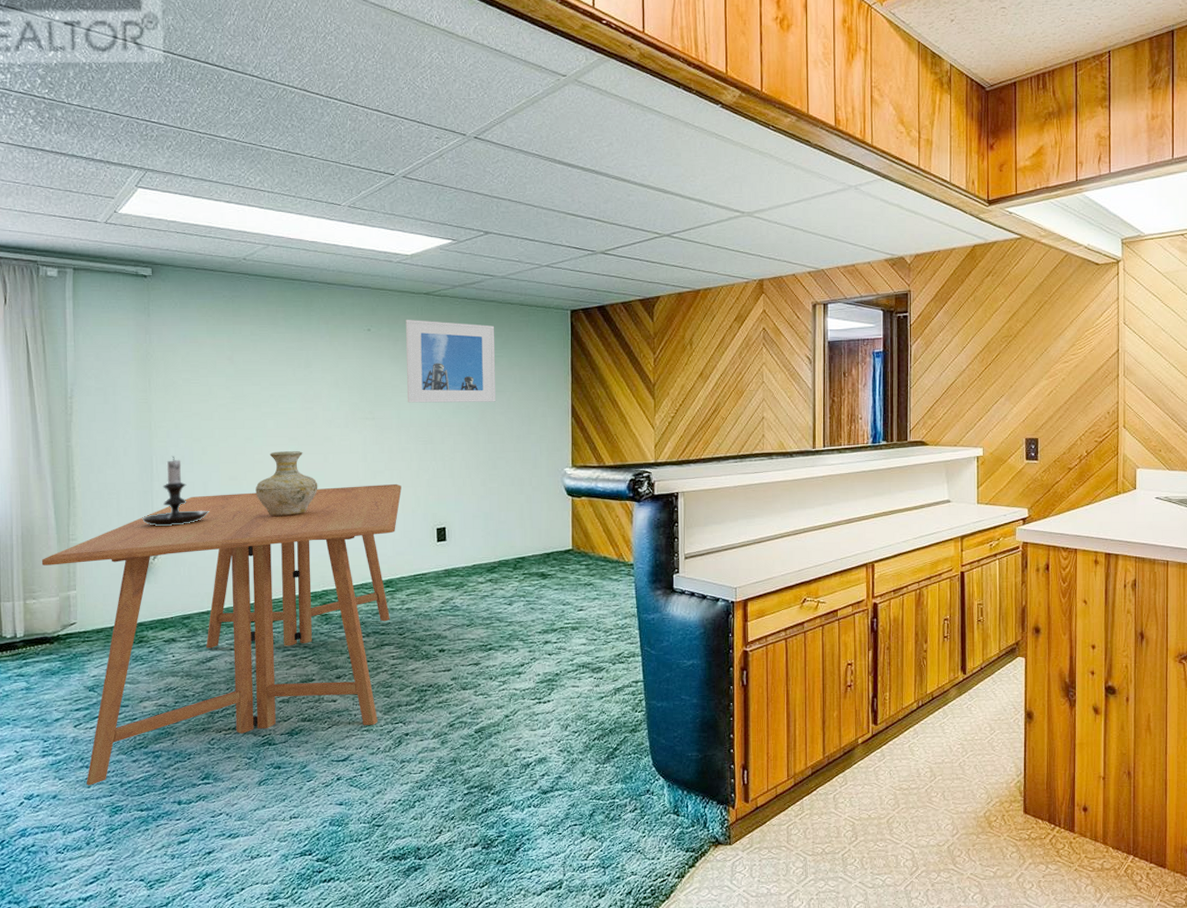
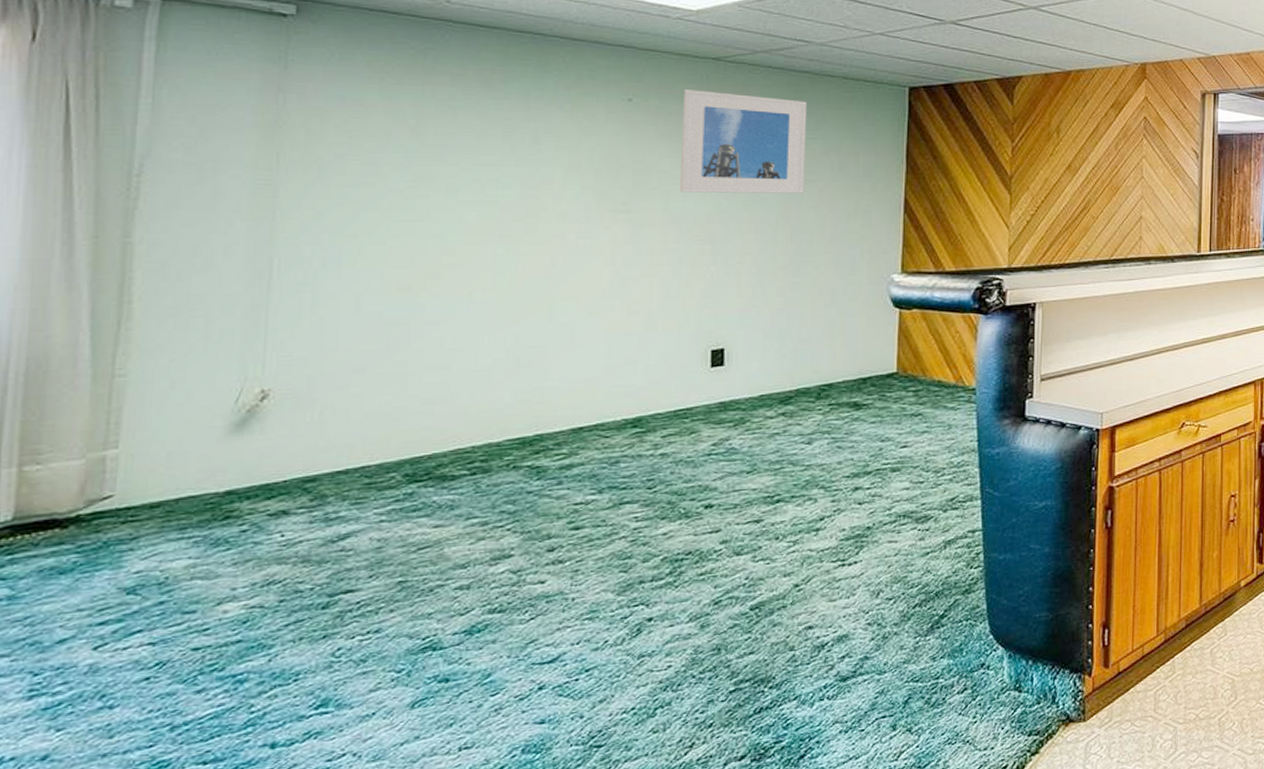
dining table: present [41,483,402,785] -> none [58,294,664,735]
candle holder: present [142,456,209,526] -> none [247,257,362,354]
vase: present [255,451,318,516] -> none [439,252,539,337]

